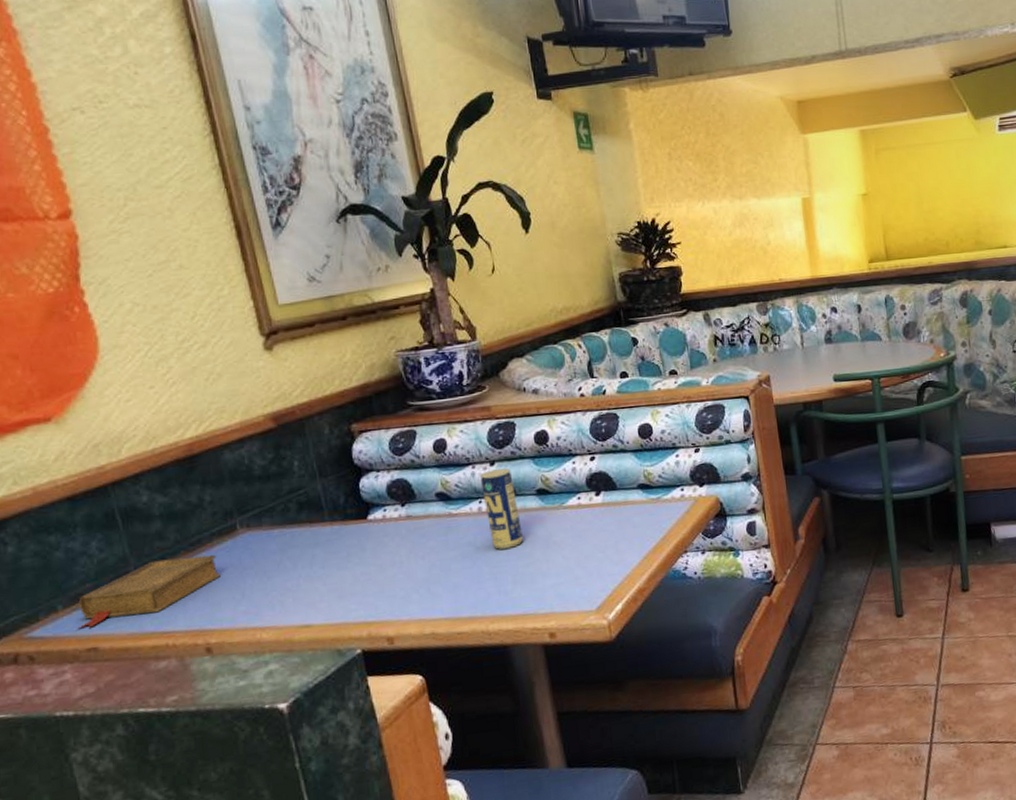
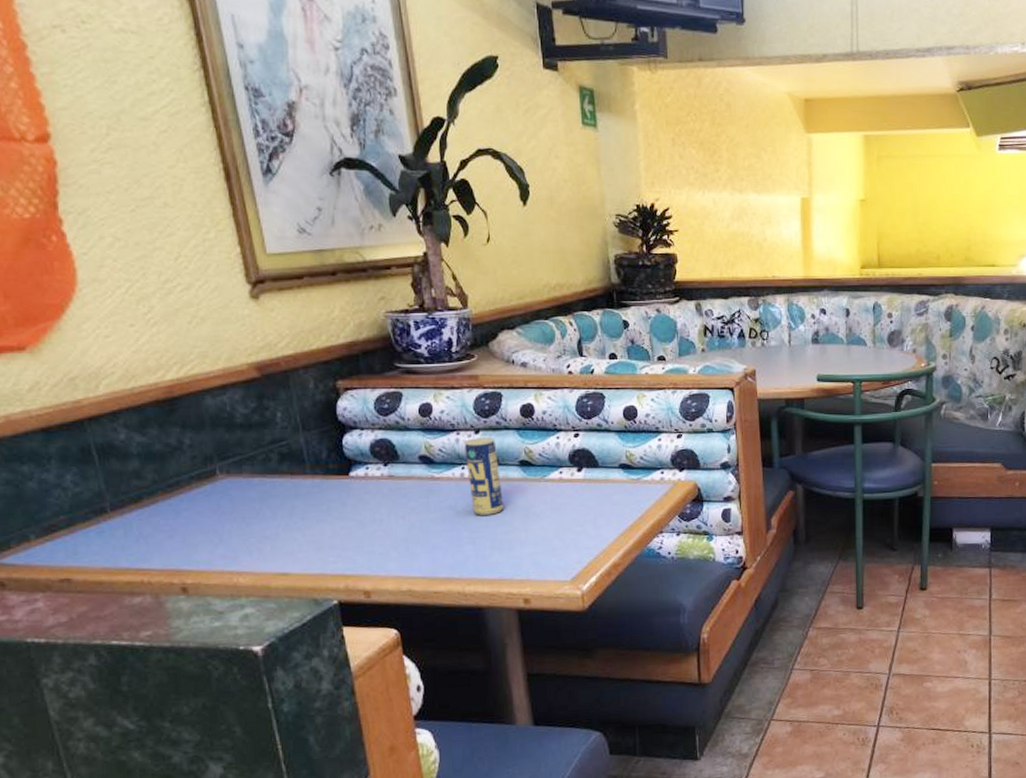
book: present [77,554,221,629] -> none [50,497,198,560]

